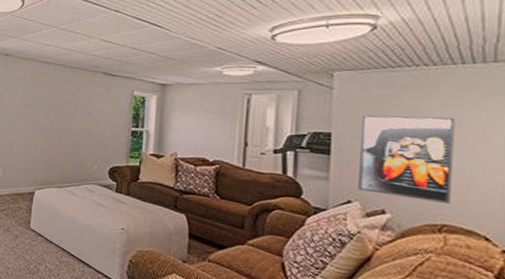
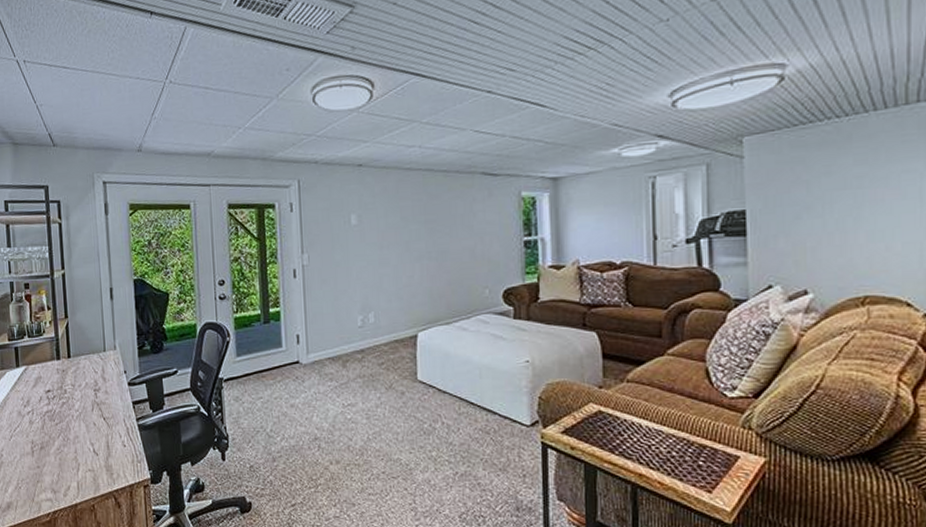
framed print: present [358,115,455,204] -> none [777,174,871,273]

